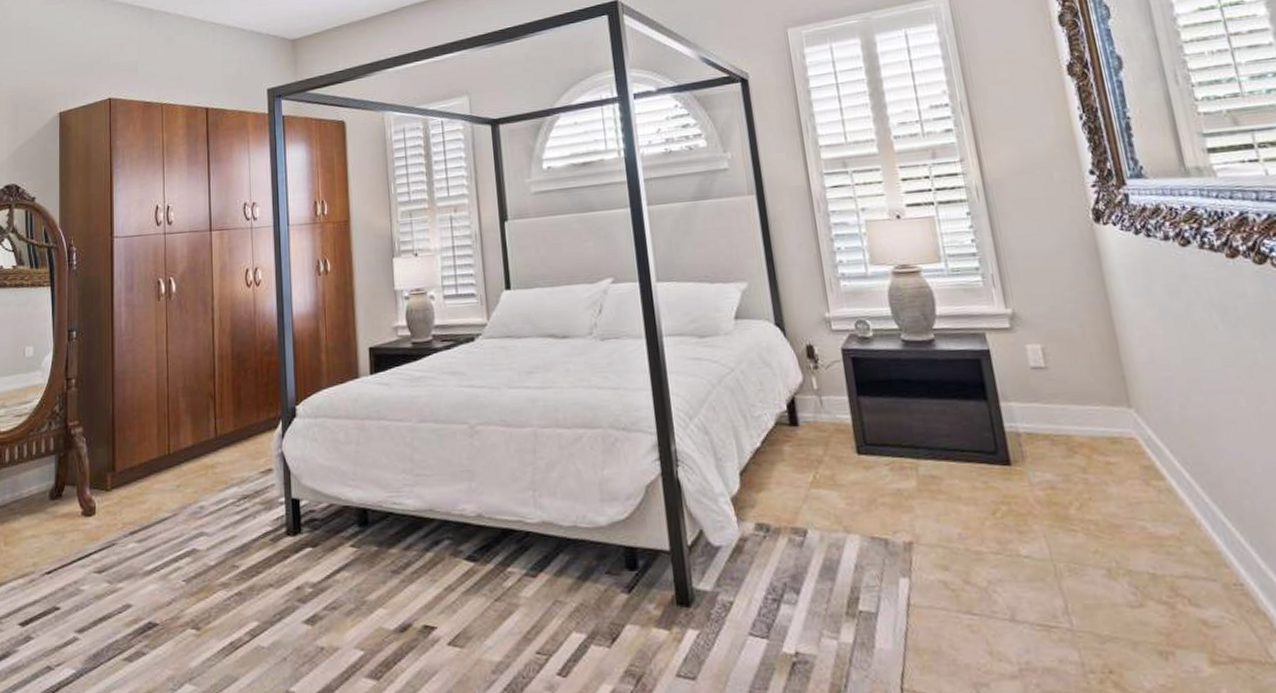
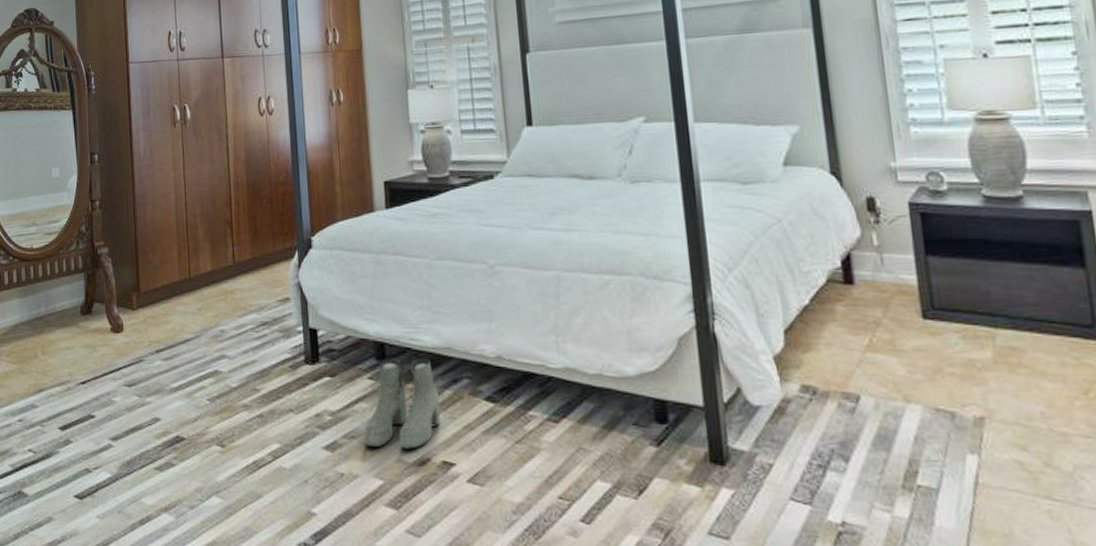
boots: none [345,523,422,618] -> present [363,359,441,449]

